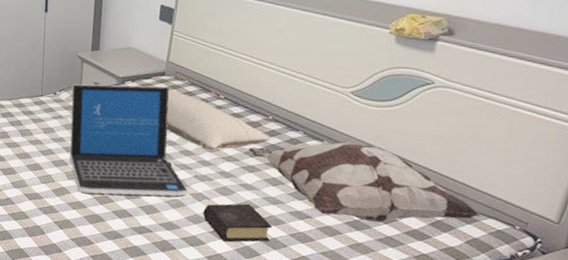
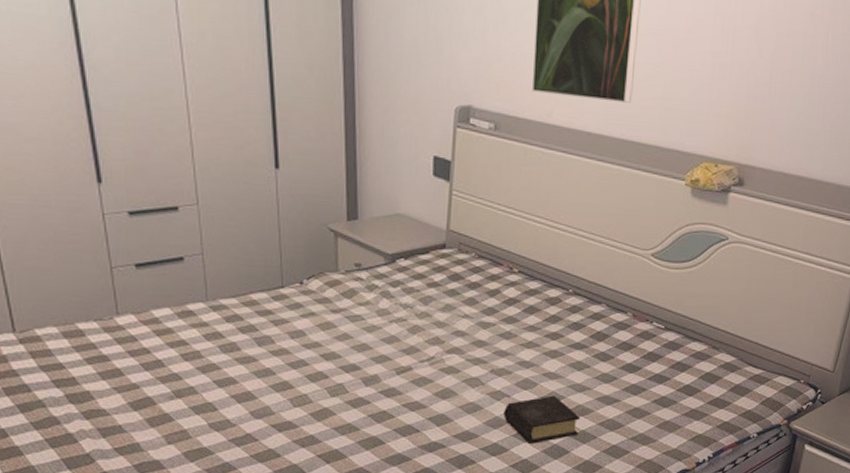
laptop: present [69,84,188,197] -> none [324,262,484,411]
pillow: present [166,89,270,151] -> none [451,265,572,338]
decorative pillow: present [248,141,481,223] -> none [549,311,773,397]

